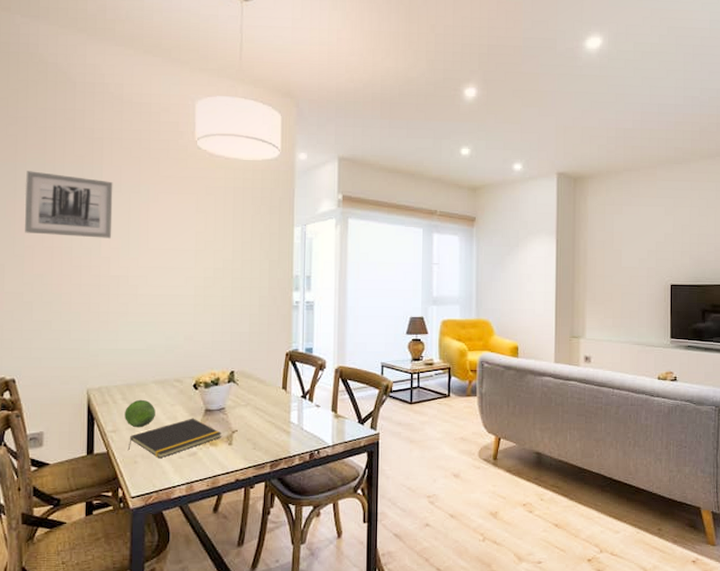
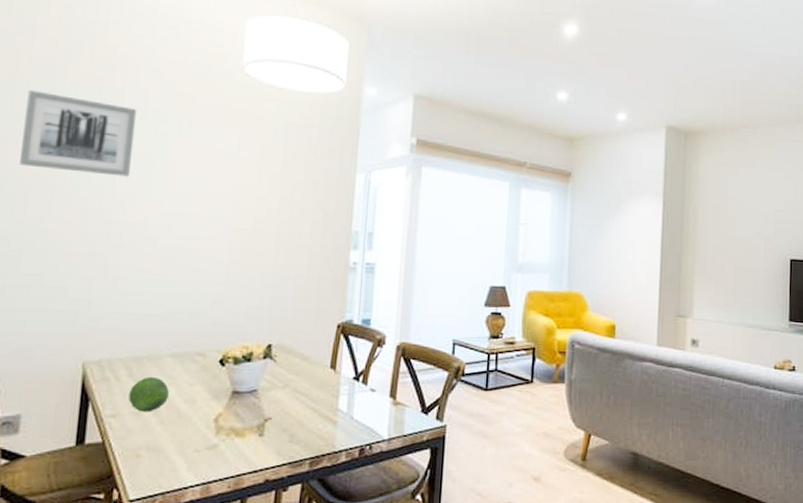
notepad: present [127,418,221,459] -> none [129,401,251,452]

